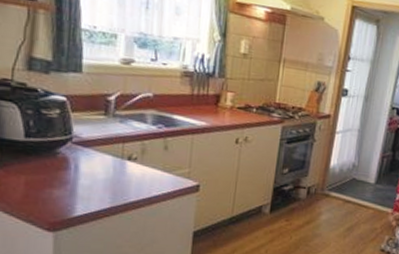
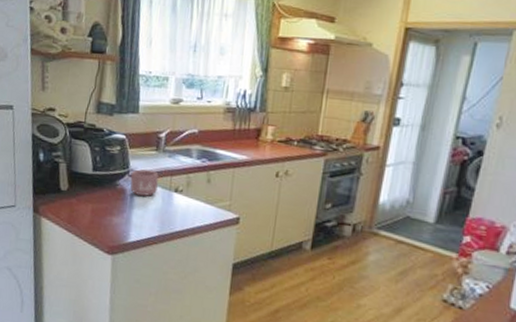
mug: none [74,135,108,165] -> present [130,169,159,196]

